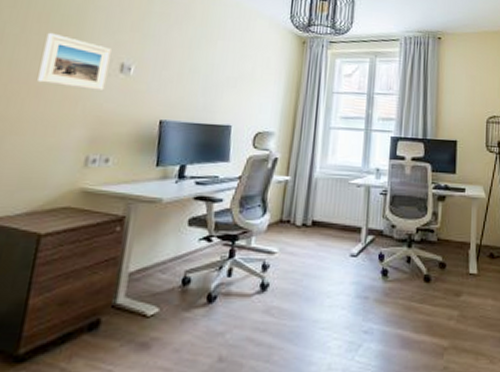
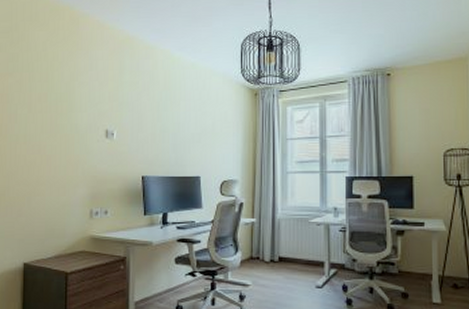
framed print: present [38,32,111,92] -> none [47,109,96,156]

